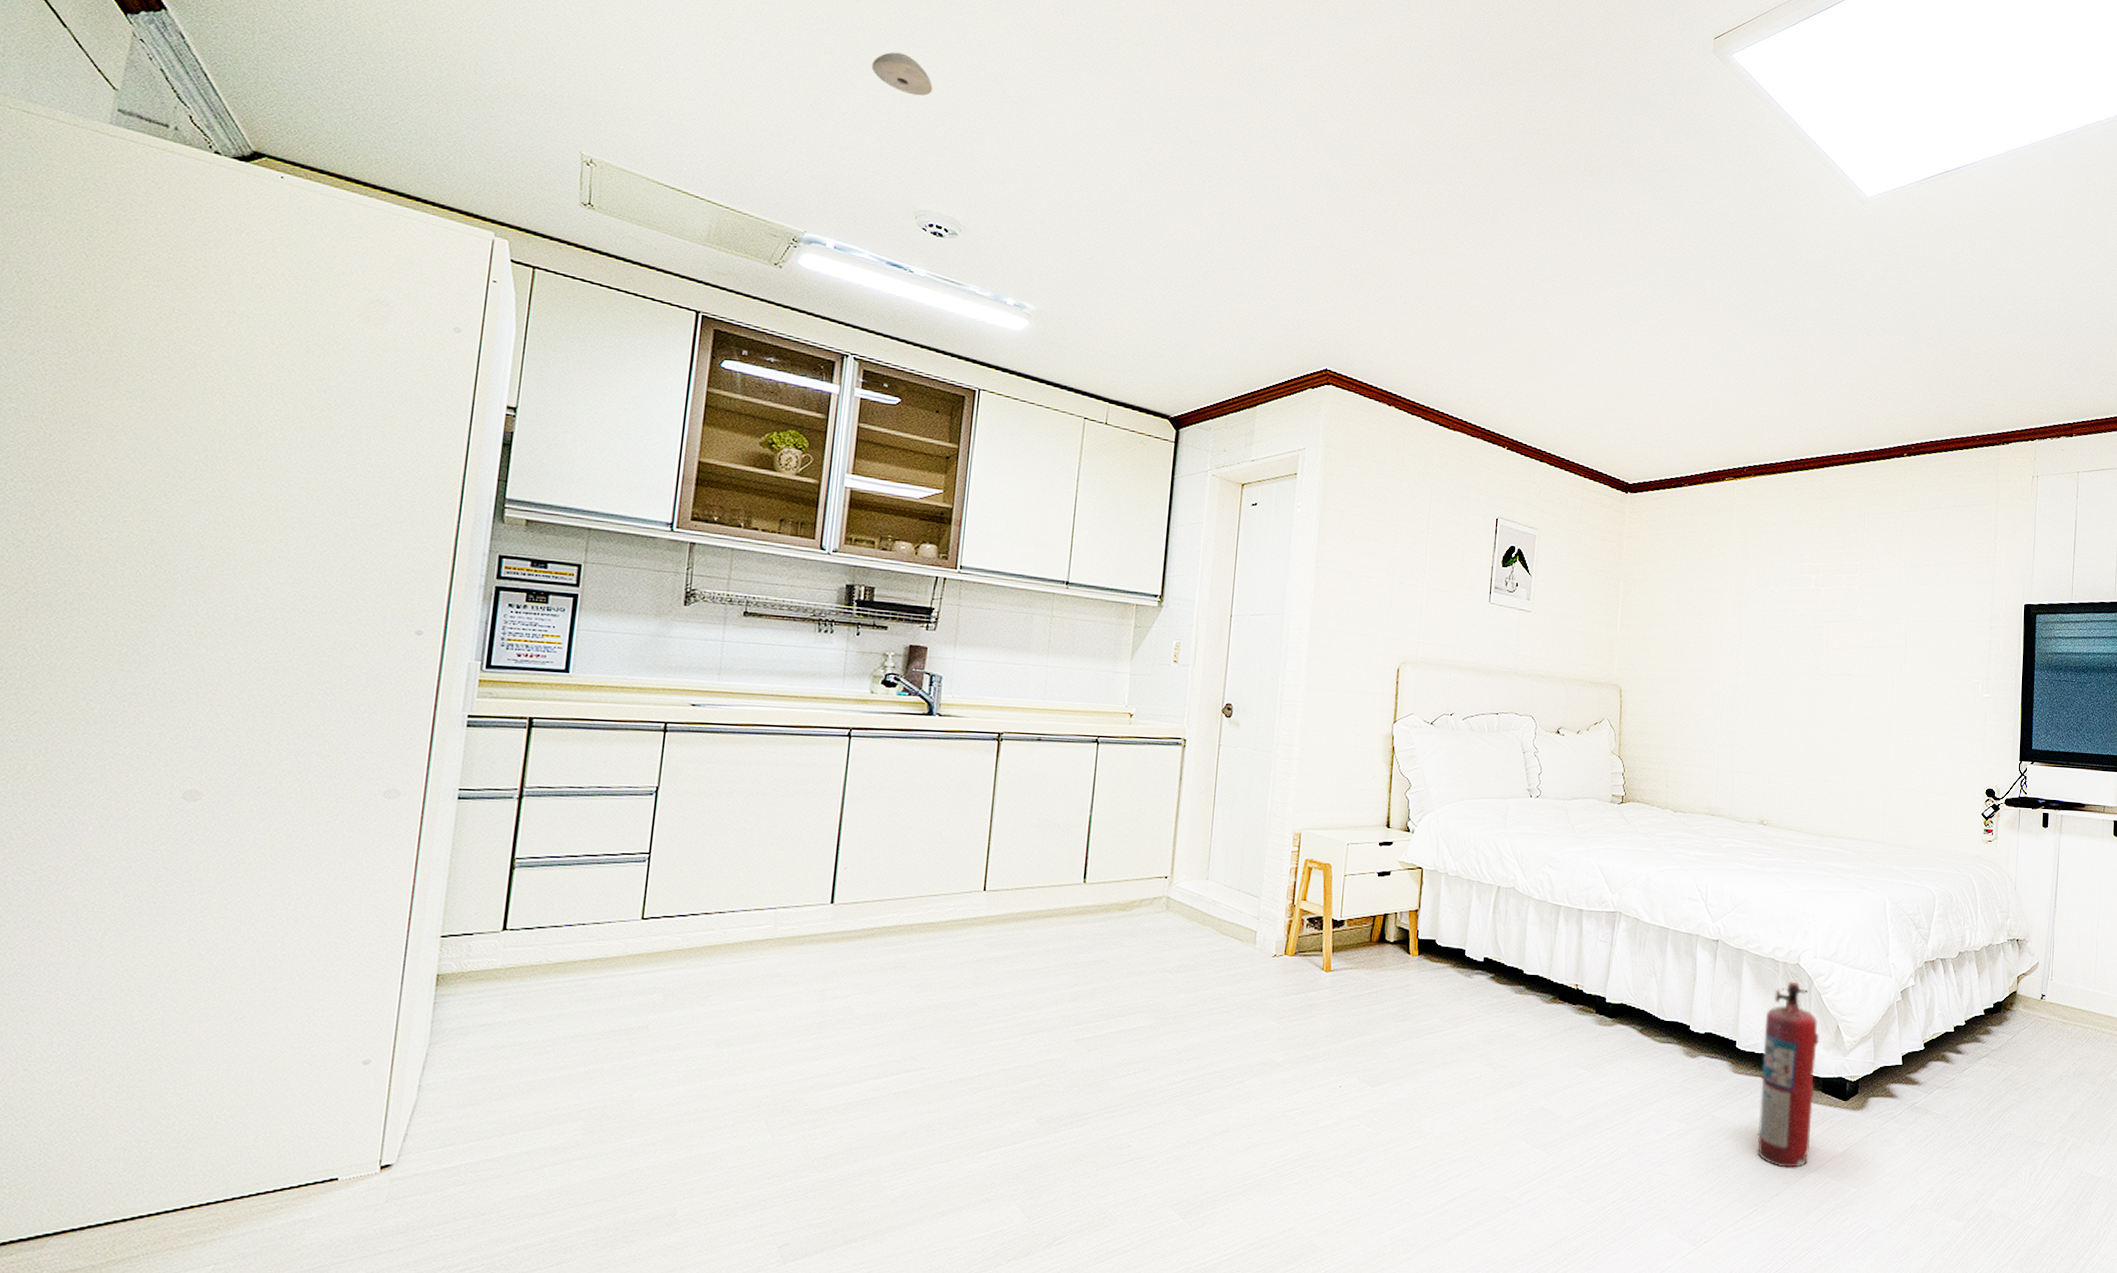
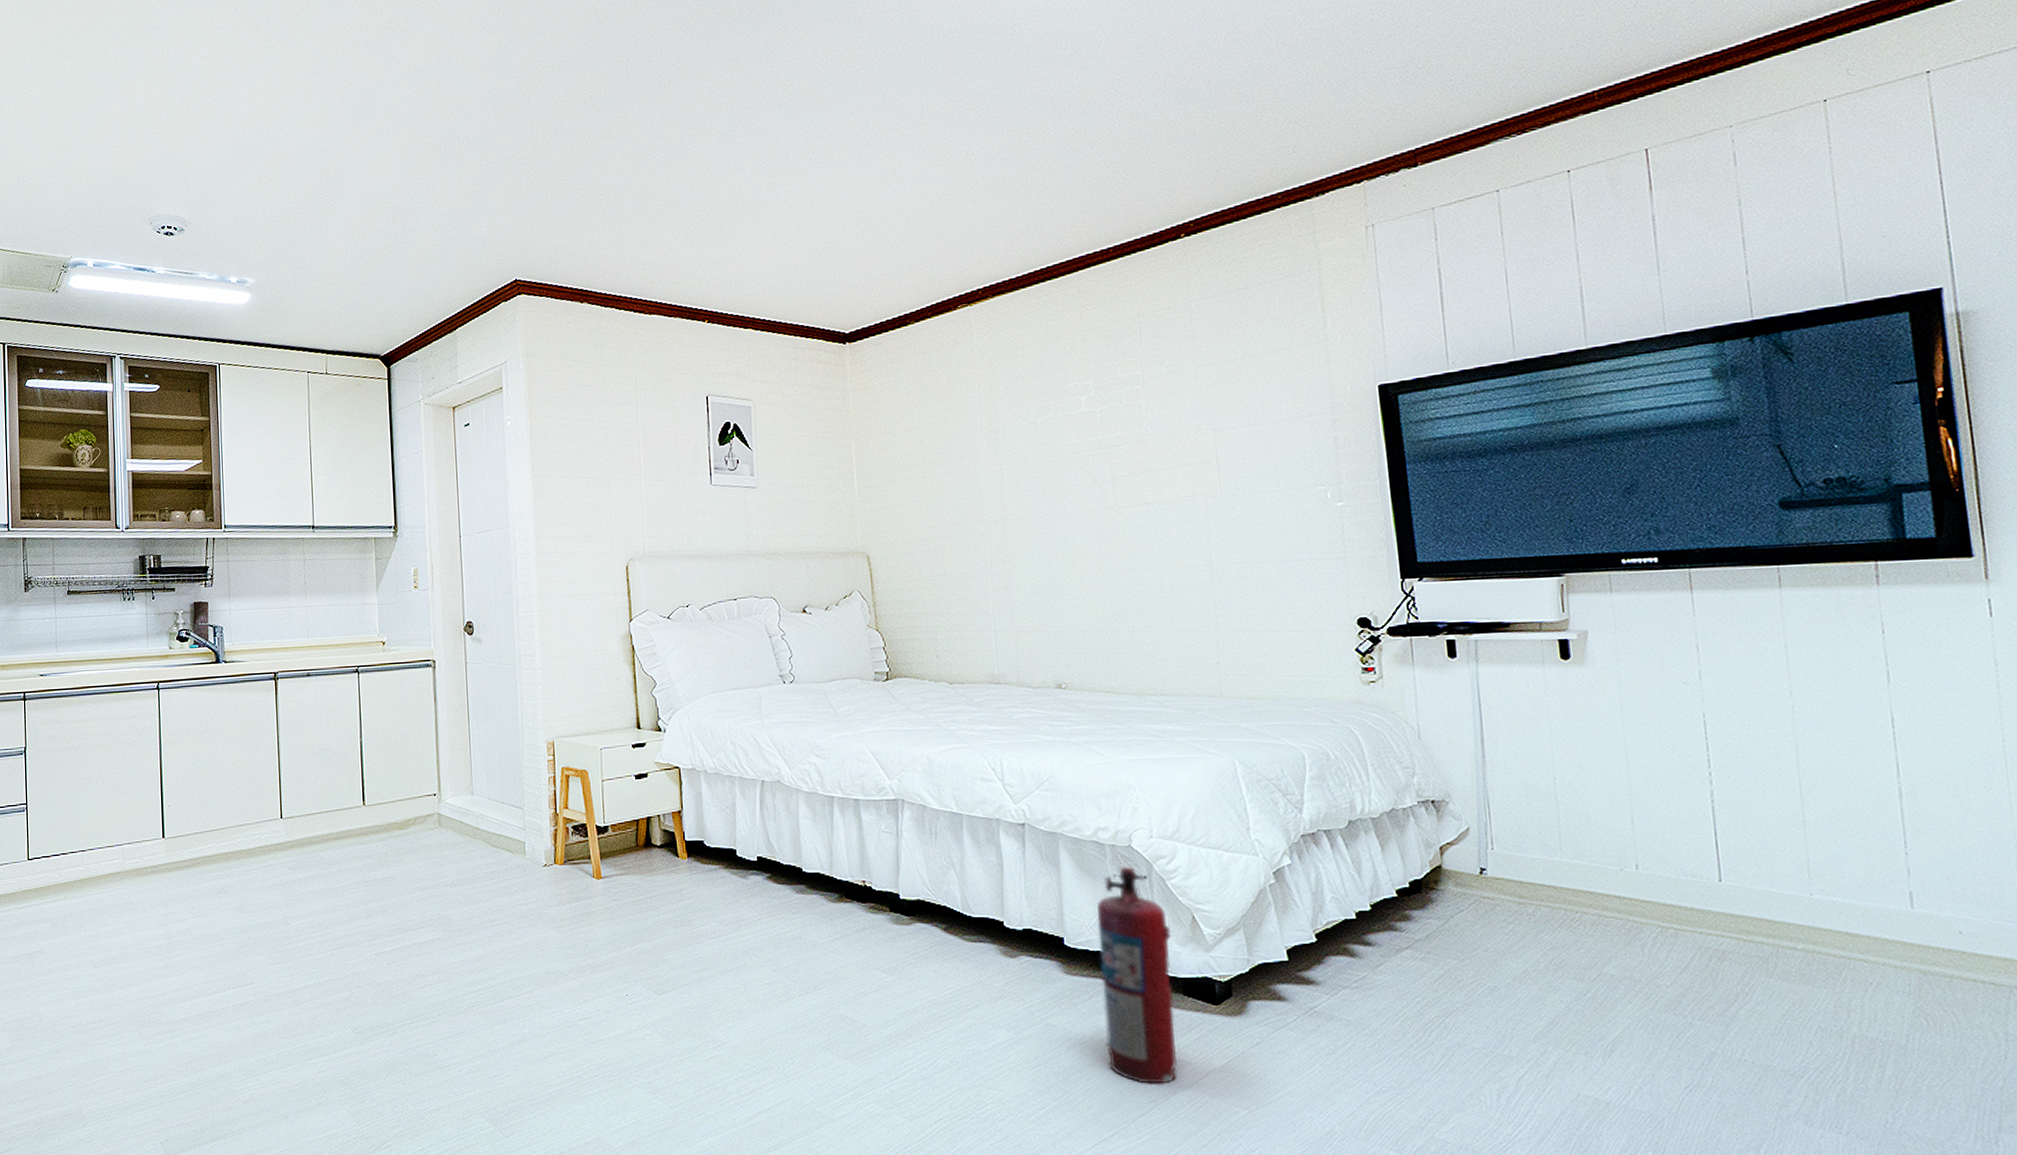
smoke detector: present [871,52,933,97] -> none [101,83,149,118]

